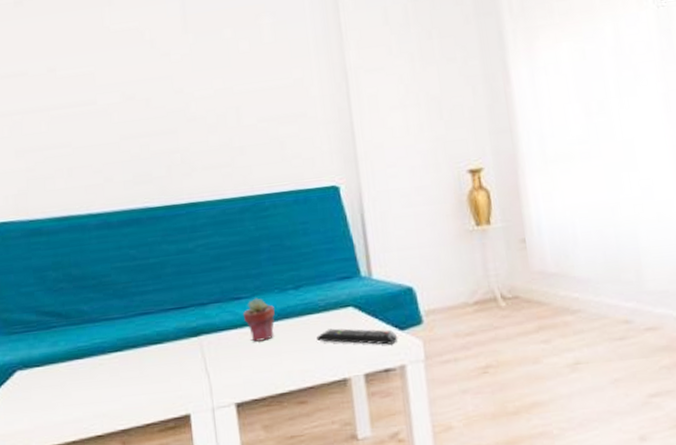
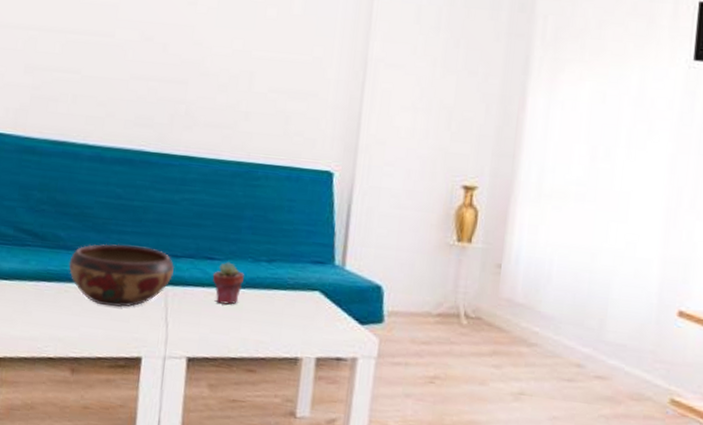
decorative bowl: none [97,302,204,370] -> present [69,243,174,307]
remote control: present [317,328,398,345] -> none [278,307,357,336]

